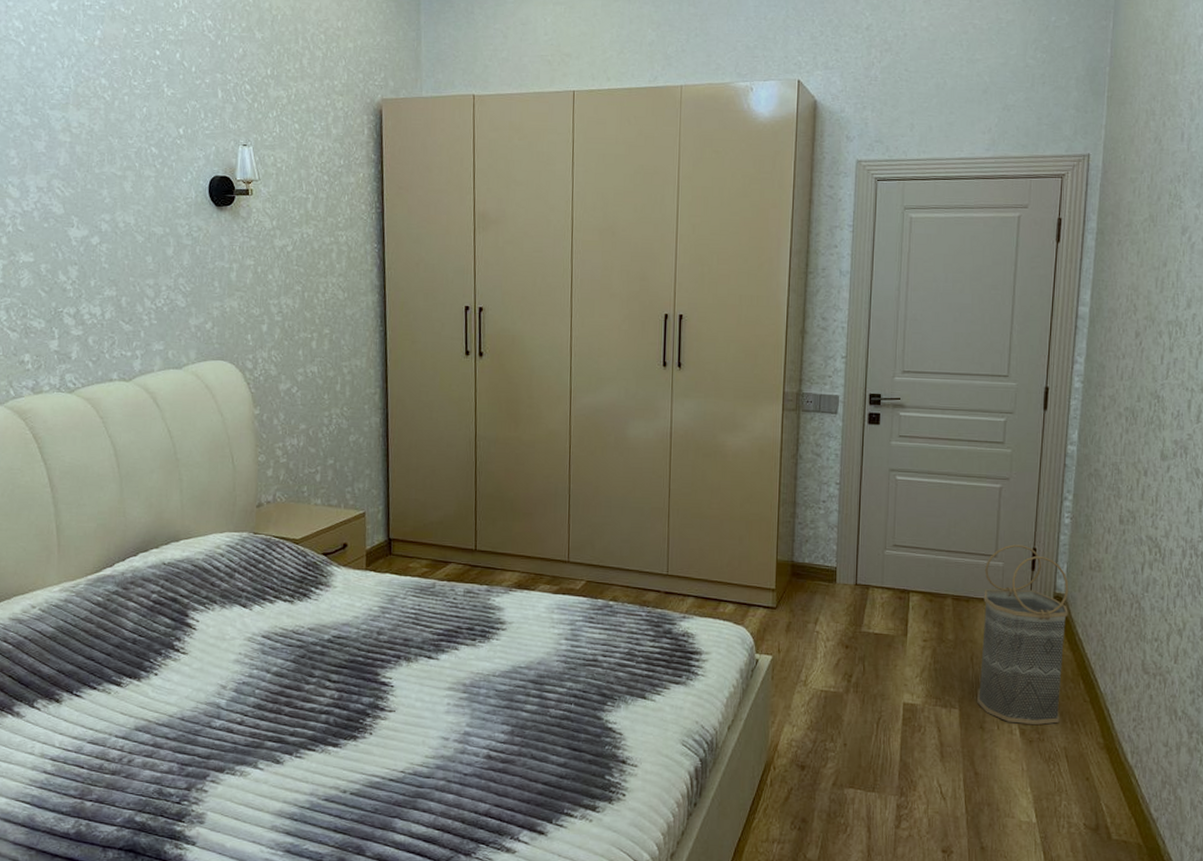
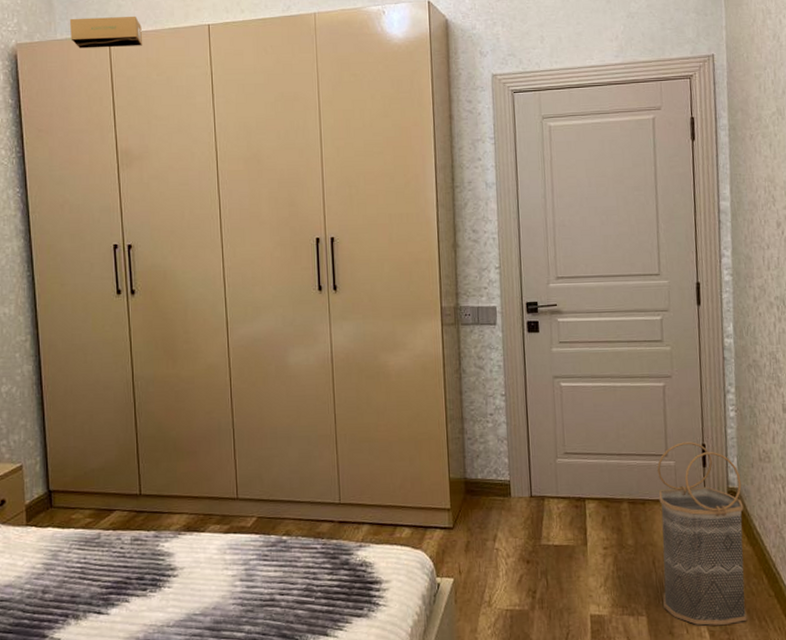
box: none [435,76,507,109] -> present [69,16,143,49]

